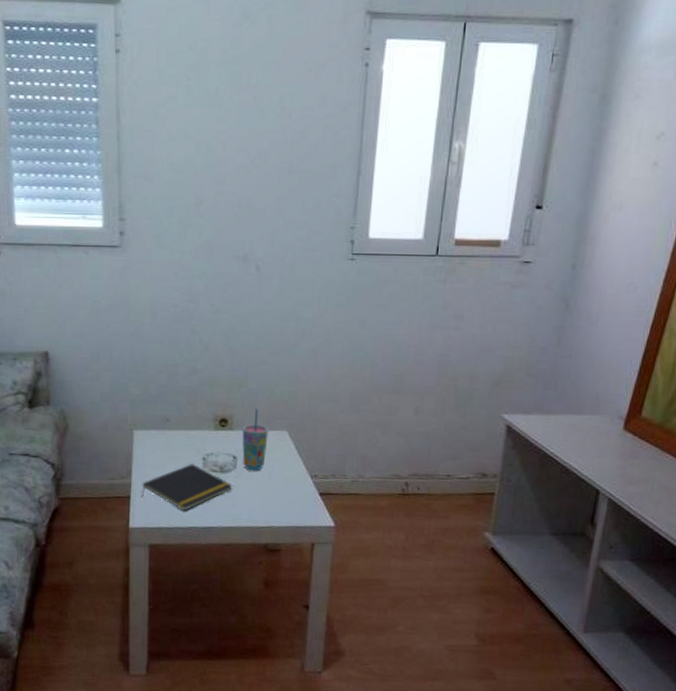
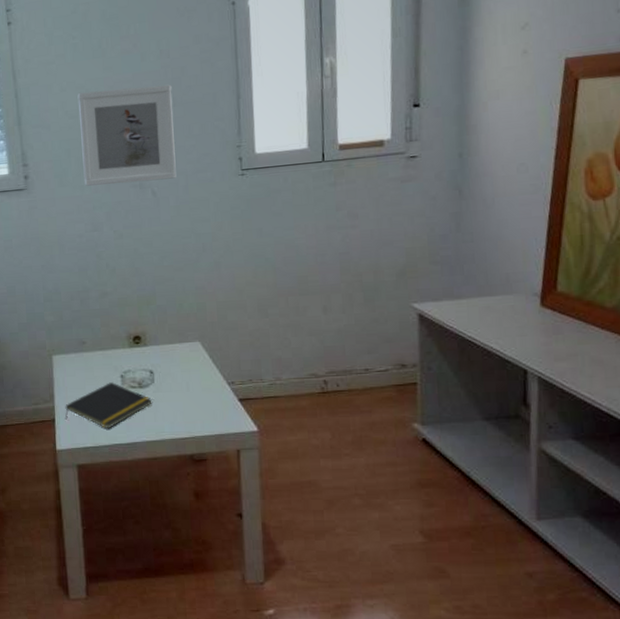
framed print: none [184,144,290,255] -> present [77,84,177,186]
cup: present [242,408,269,471] -> none [155,323,182,384]

